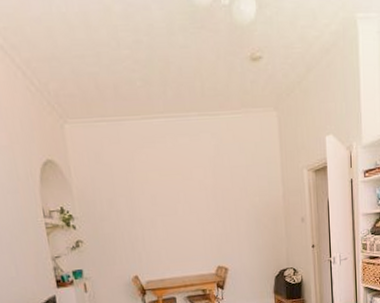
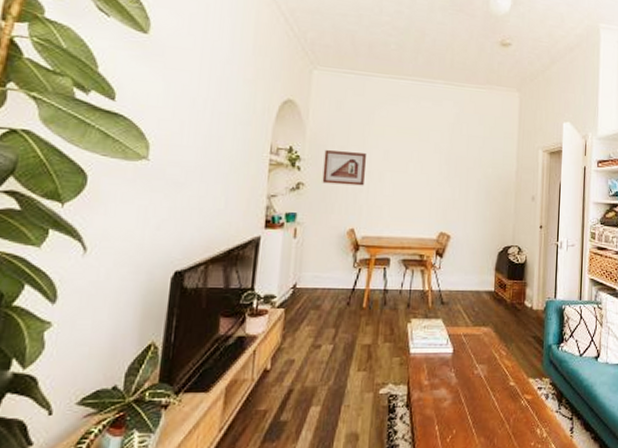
picture frame: none [94,202,138,238] -> present [322,150,366,186]

